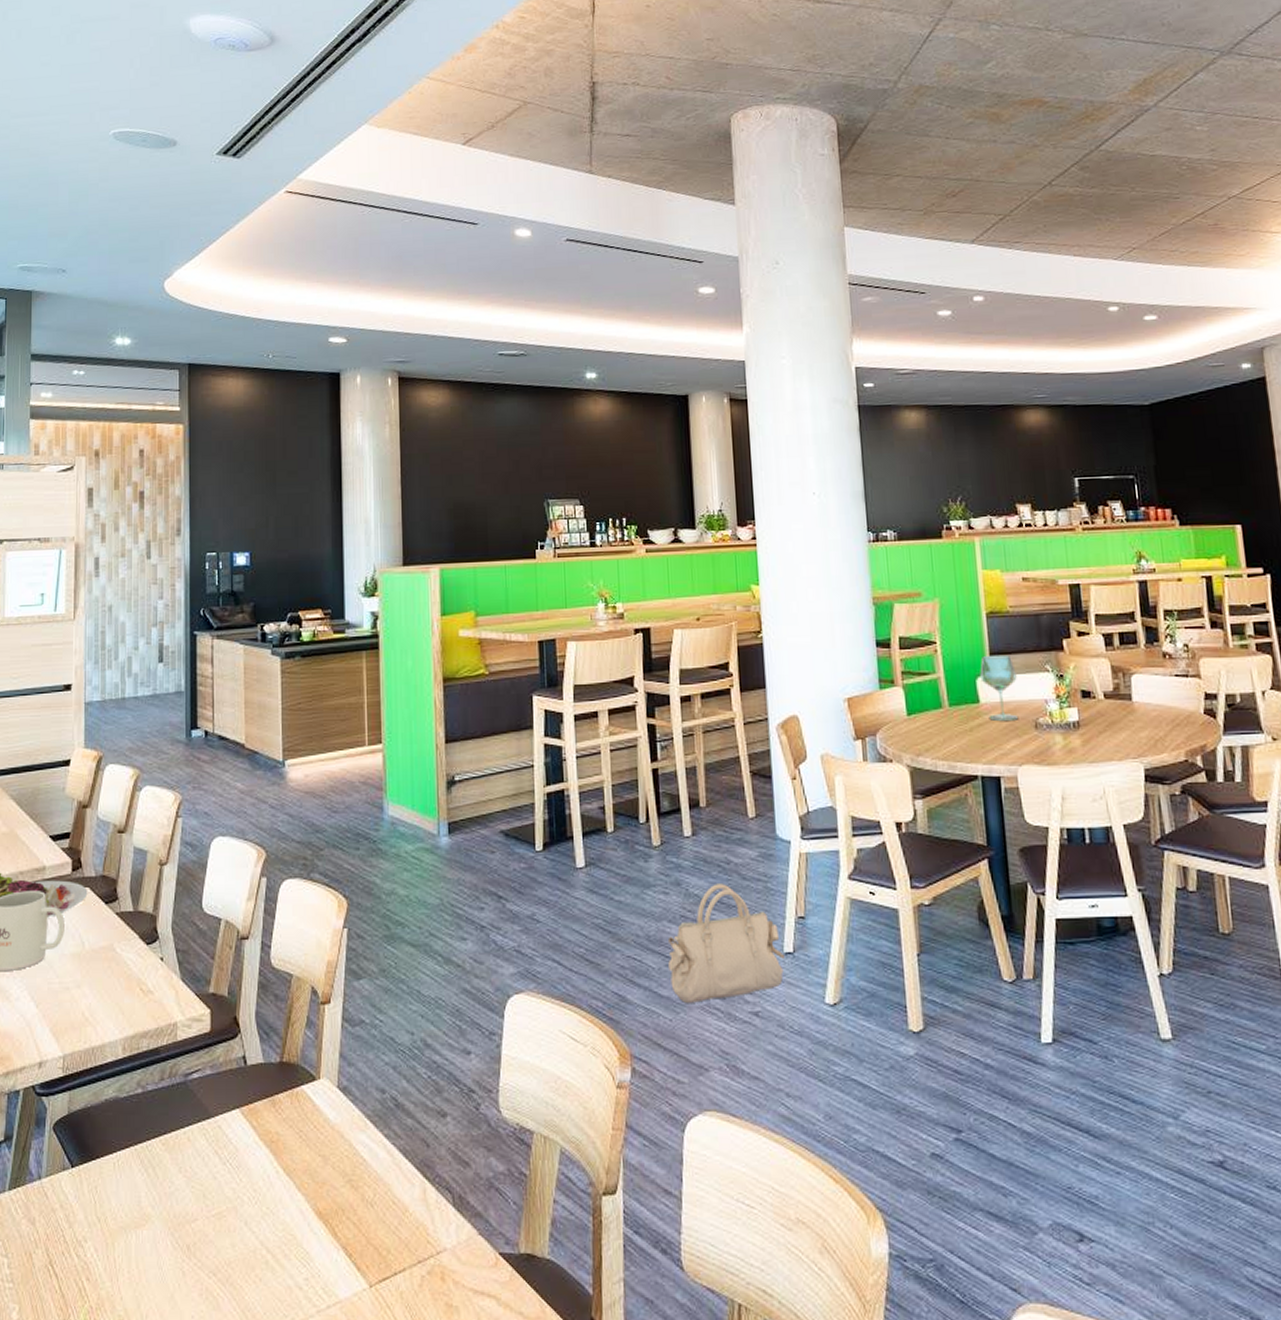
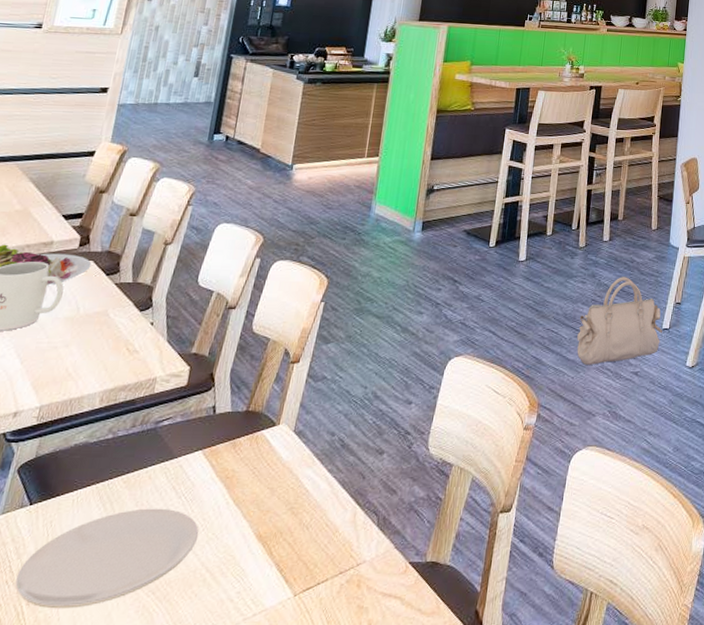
plate: none [72,1175,252,1287] -> present [15,508,199,609]

